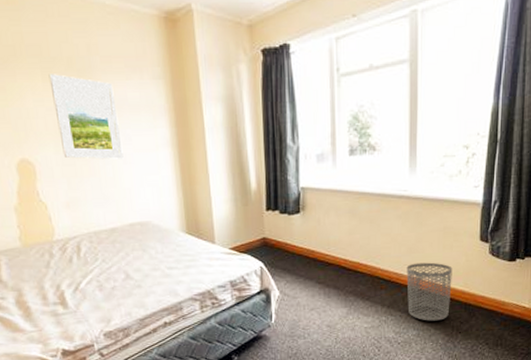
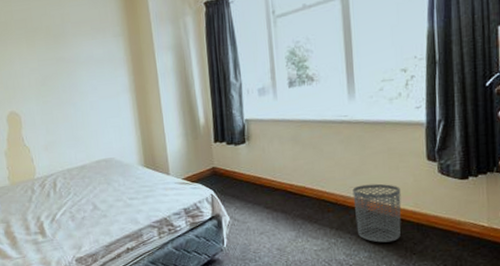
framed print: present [48,74,124,159] -> none [31,40,91,109]

